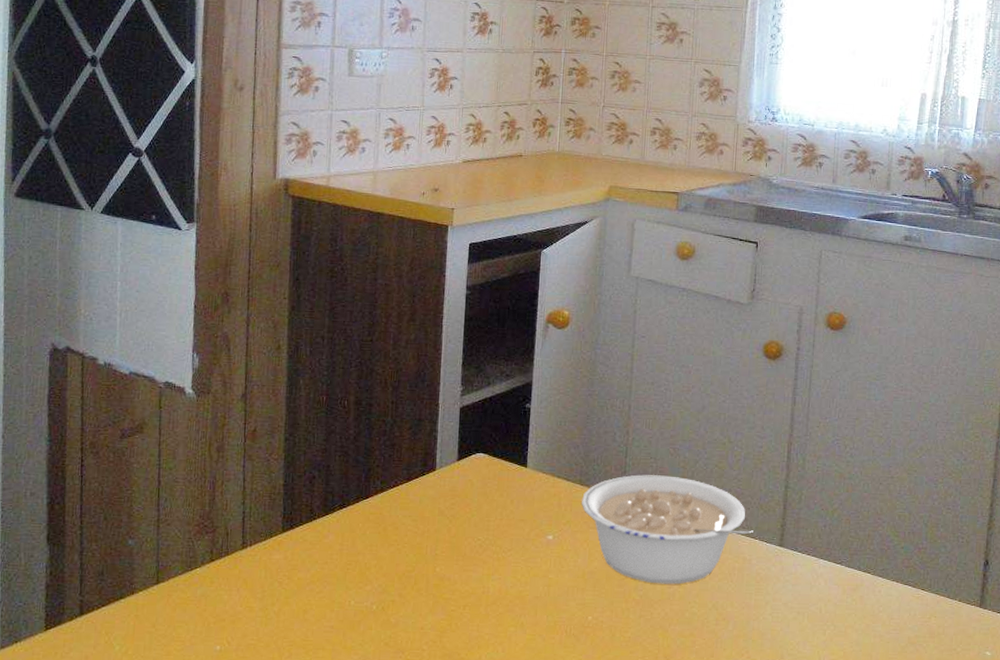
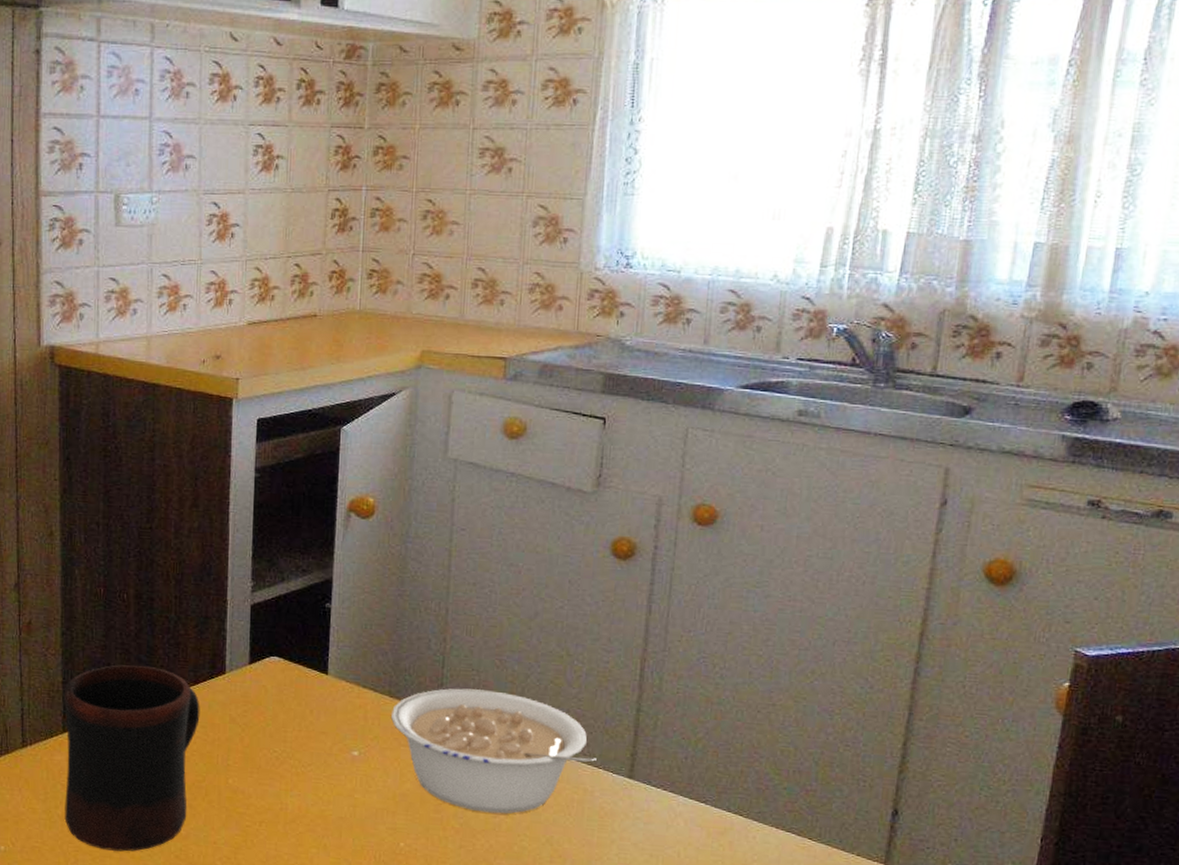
mug: none [280,466,412,643] -> present [64,664,200,852]

